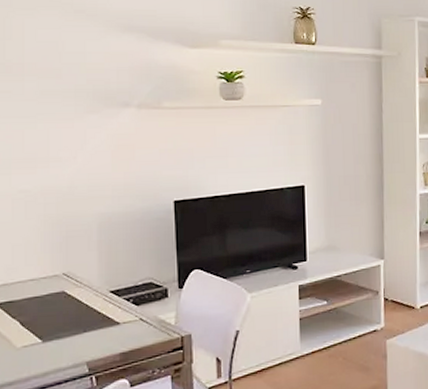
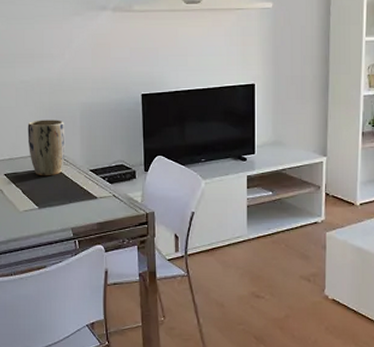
plant pot: none [28,234,78,303] -> present [27,120,65,176]

